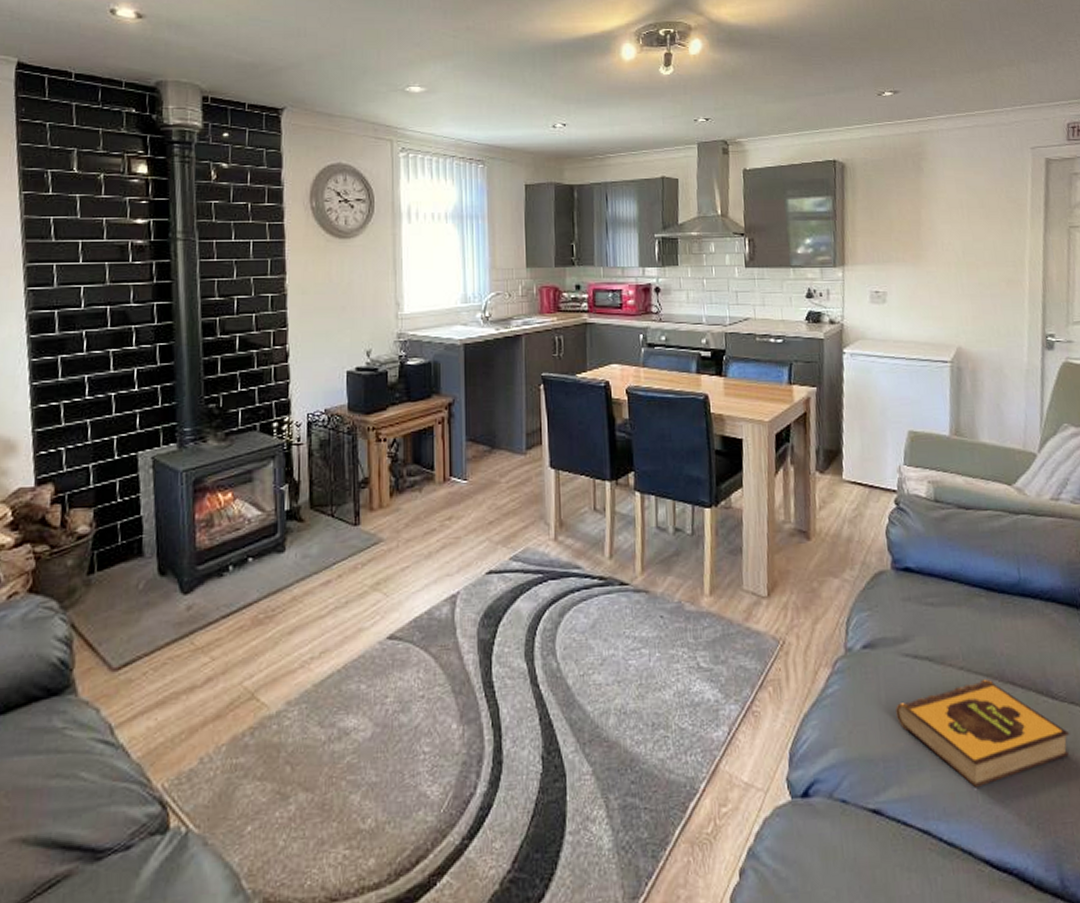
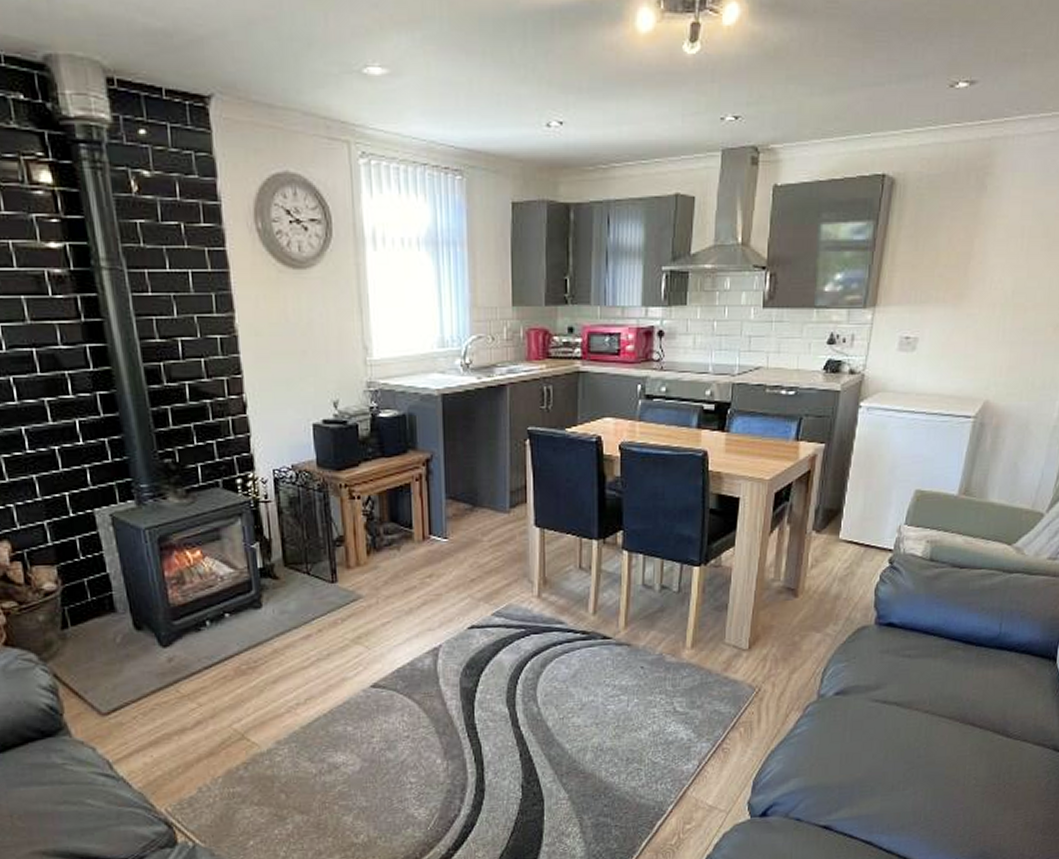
hardback book: present [896,678,1070,788] -> none [858,720,1017,809]

